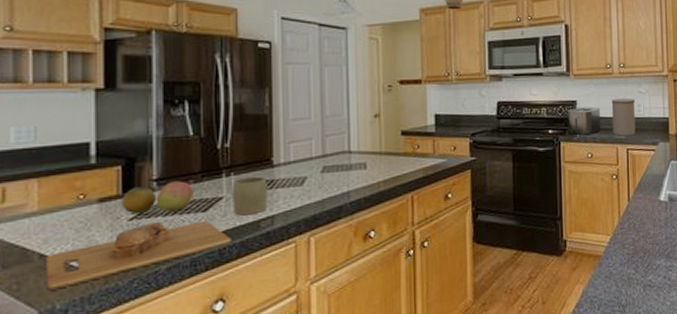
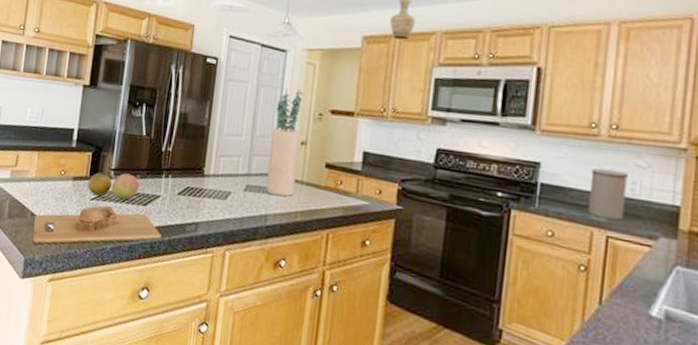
mug: present [232,176,268,216] -> none [166,181,197,217]
vase: none [343,65,374,172] -> present [266,88,303,197]
toaster: present [567,107,601,136] -> none [522,170,574,209]

